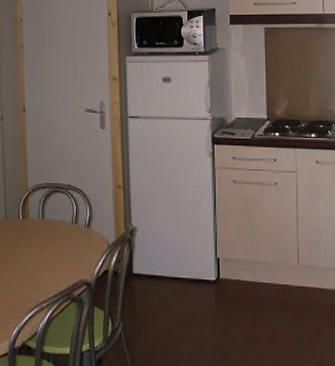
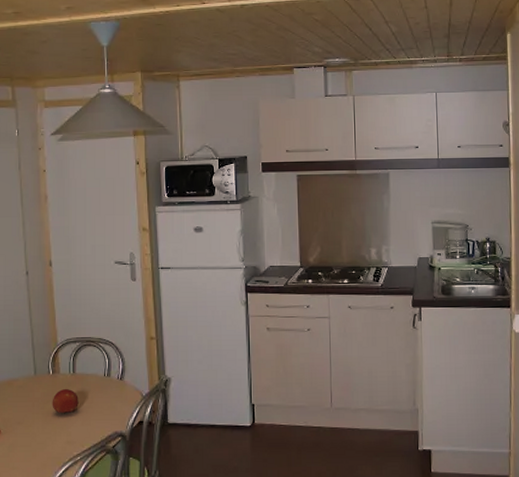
fruit: none [20,233,47,259] -> present [52,388,79,414]

